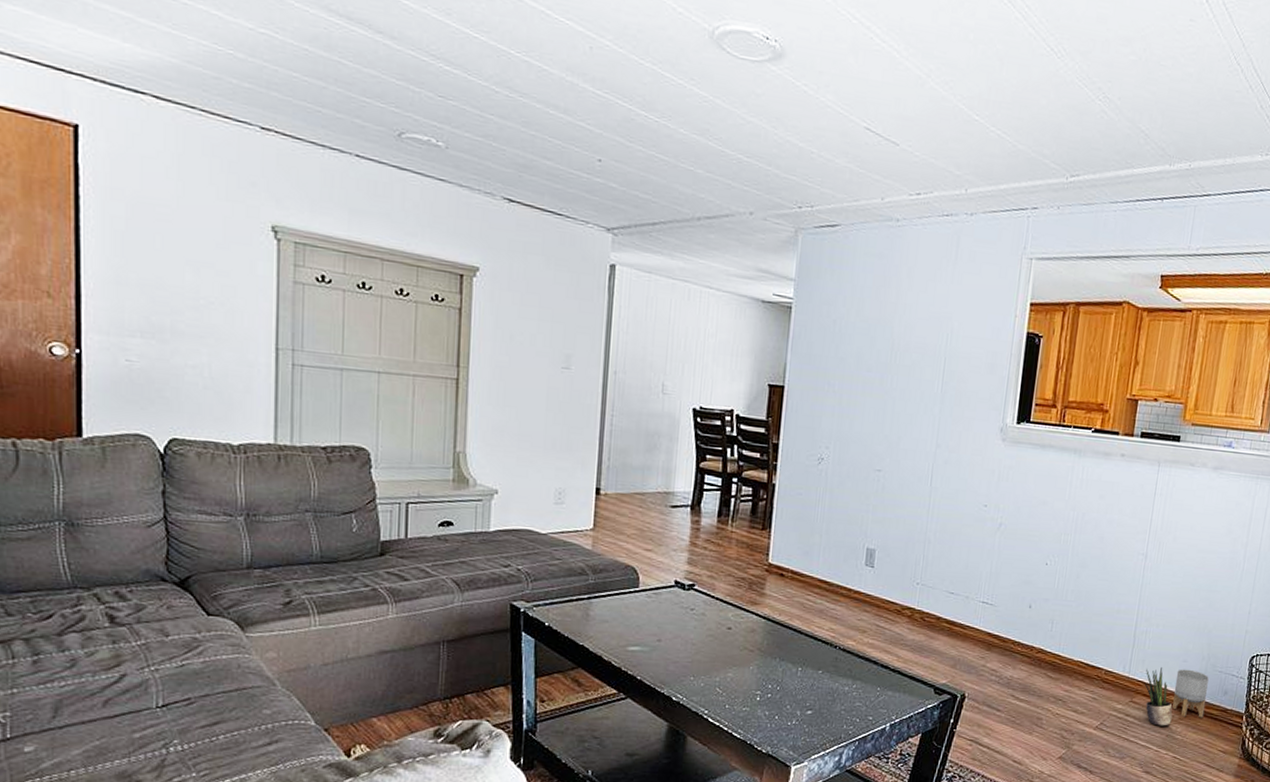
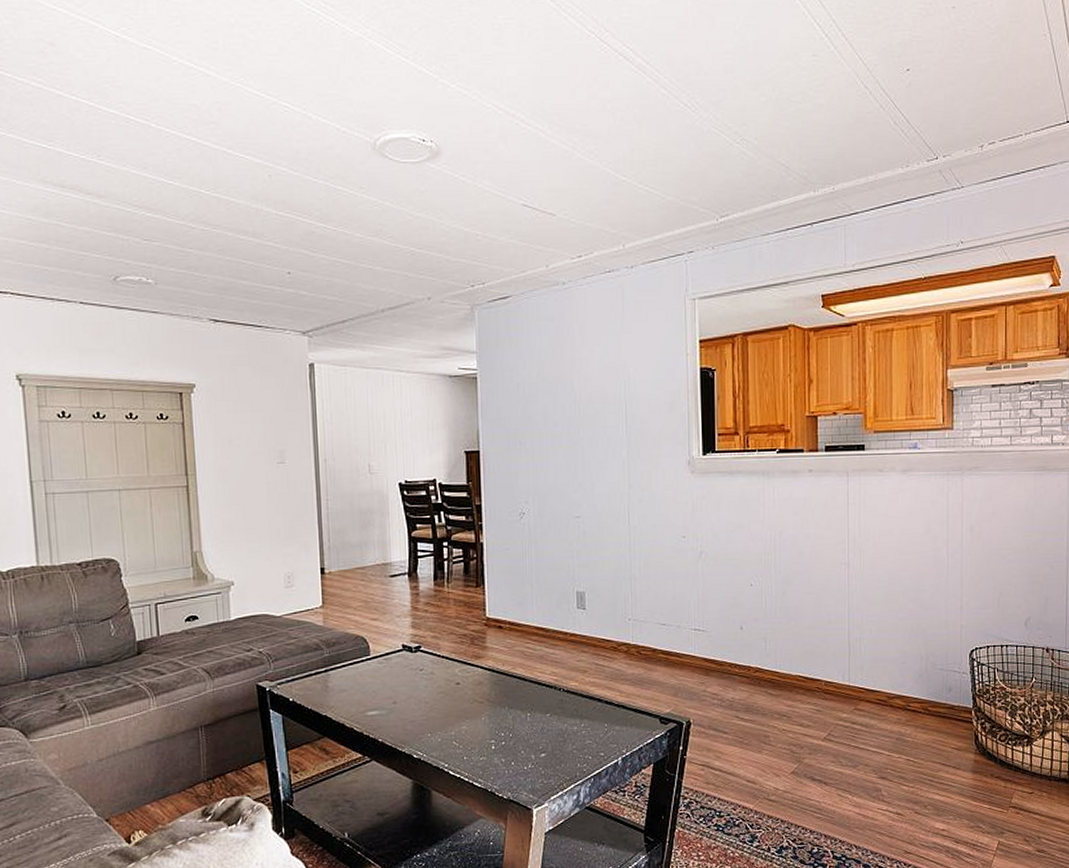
potted plant: present [1145,667,1173,726] -> none [866,672,899,730]
planter: present [1172,669,1209,718] -> none [897,670,932,719]

